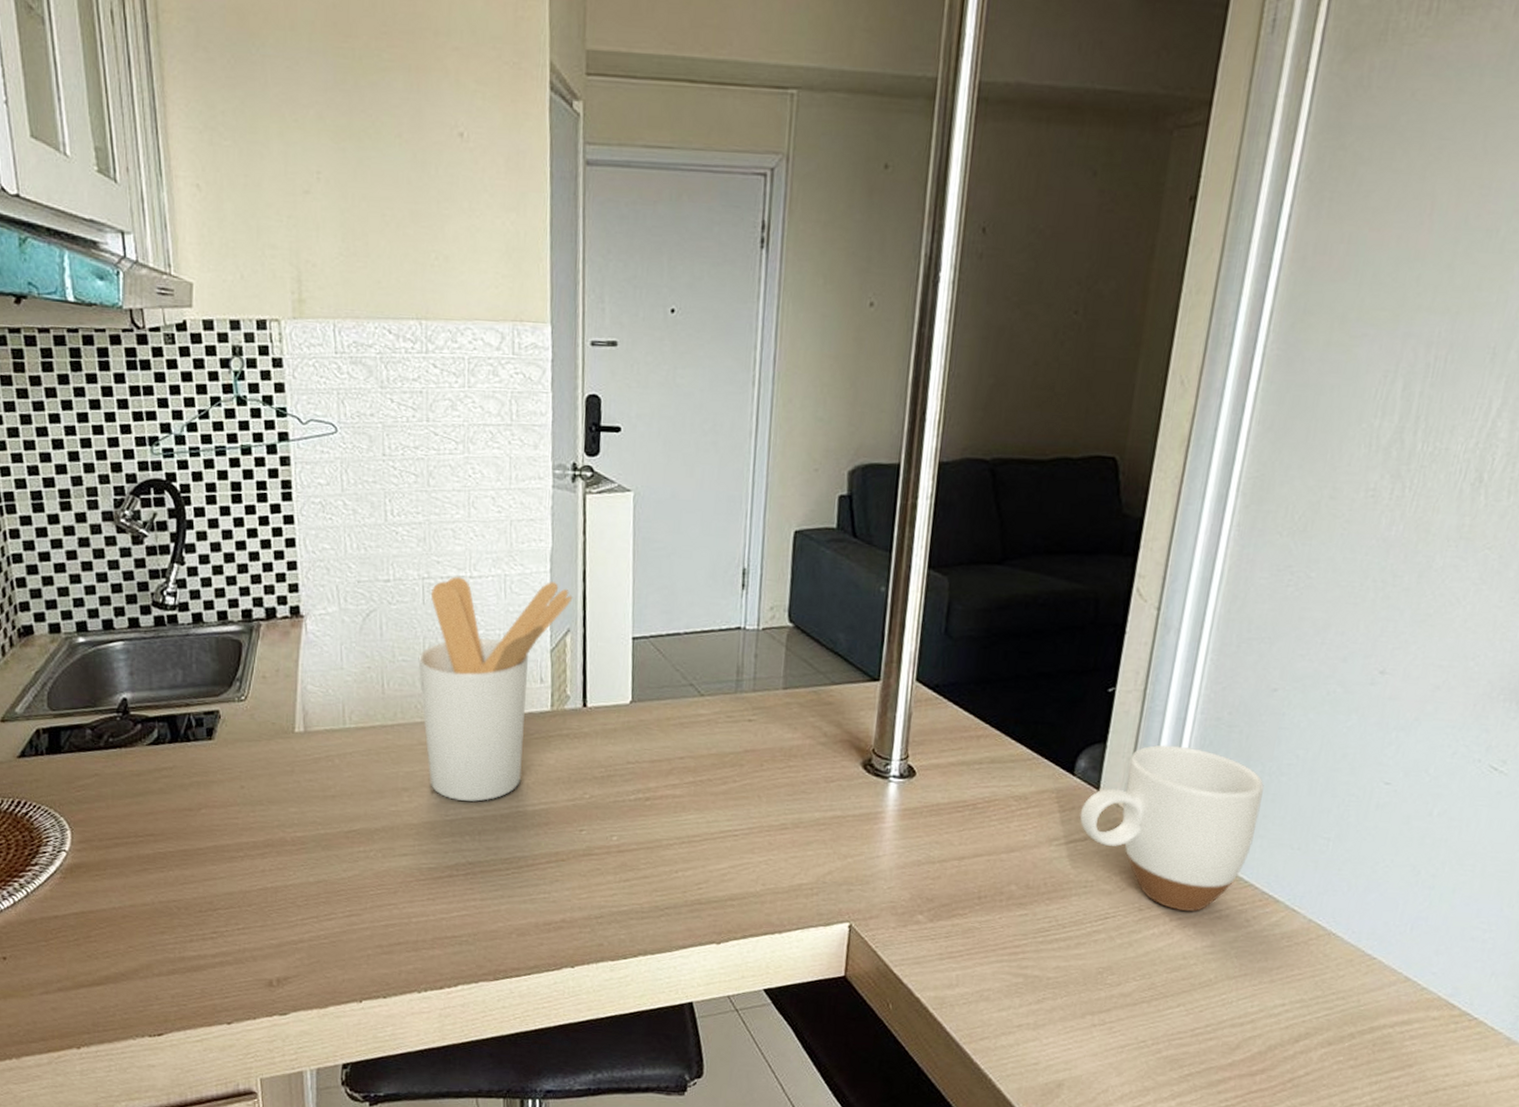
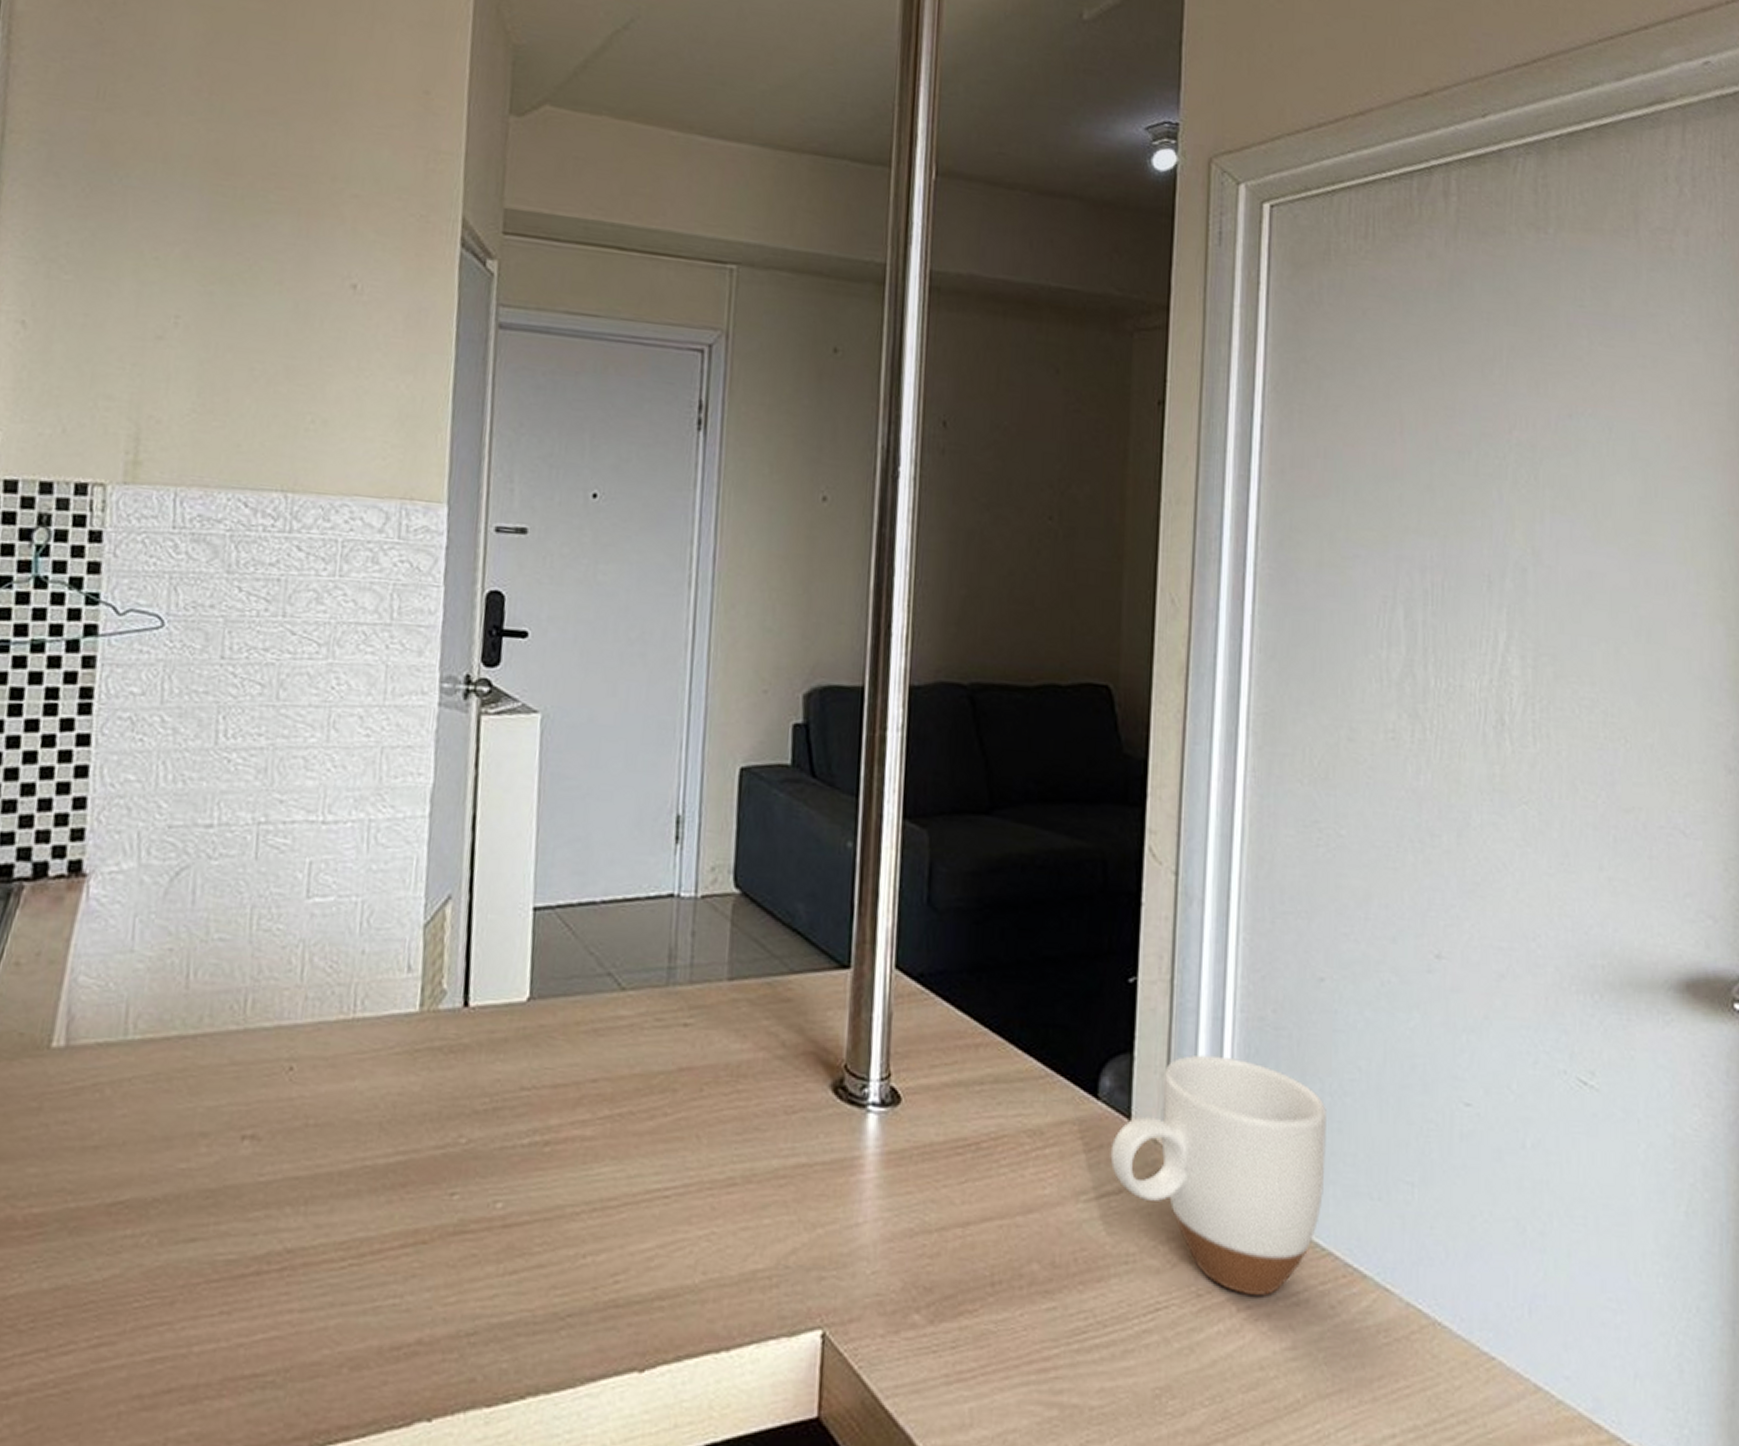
utensil holder: present [418,576,573,802] -> none [239,821,458,1152]

